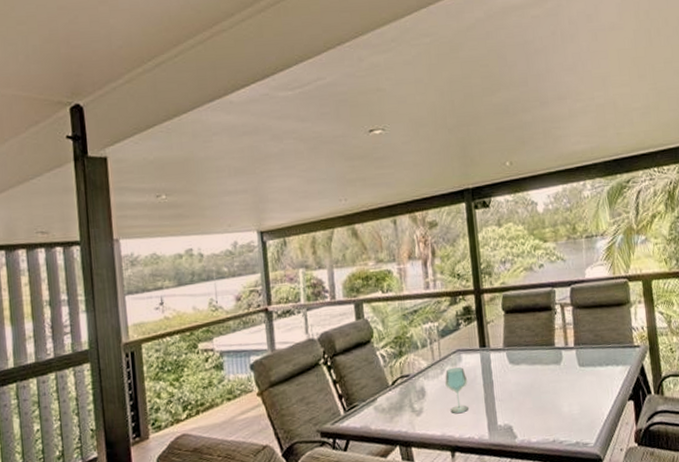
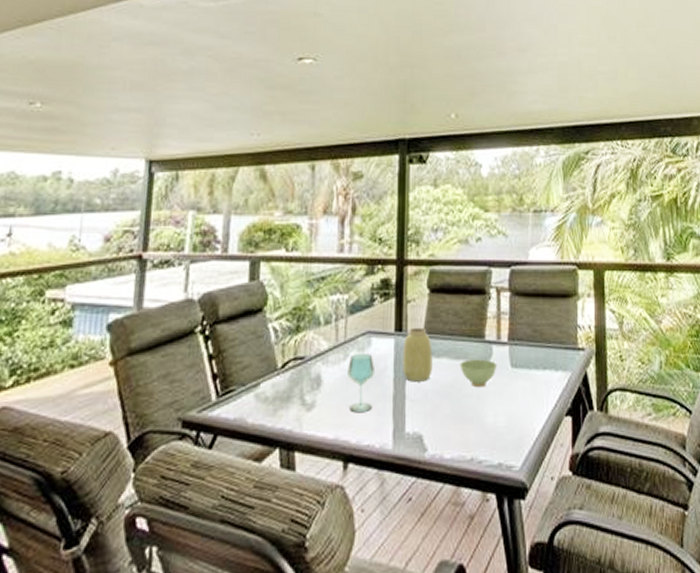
vase: none [487,342,514,386] -> present [402,327,433,382]
bowl: none [536,362,568,385] -> present [460,359,497,388]

